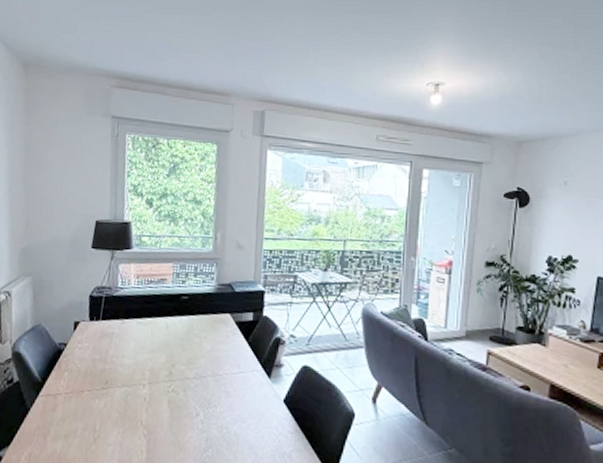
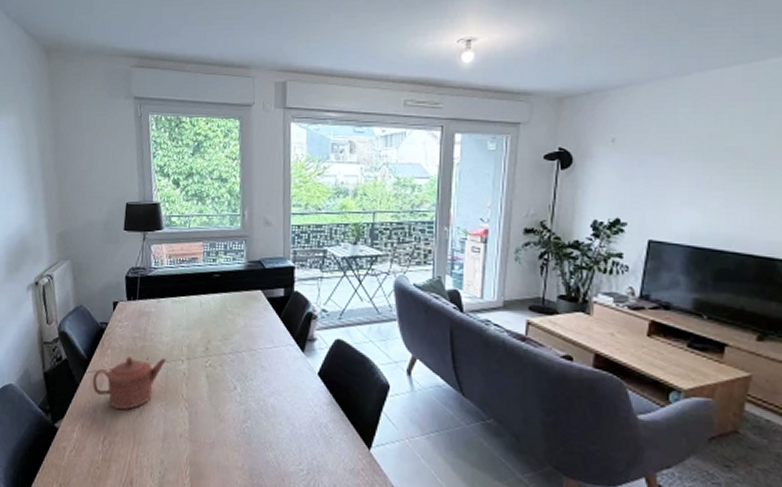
teapot: none [44,380,127,437] -> present [92,356,166,410]

